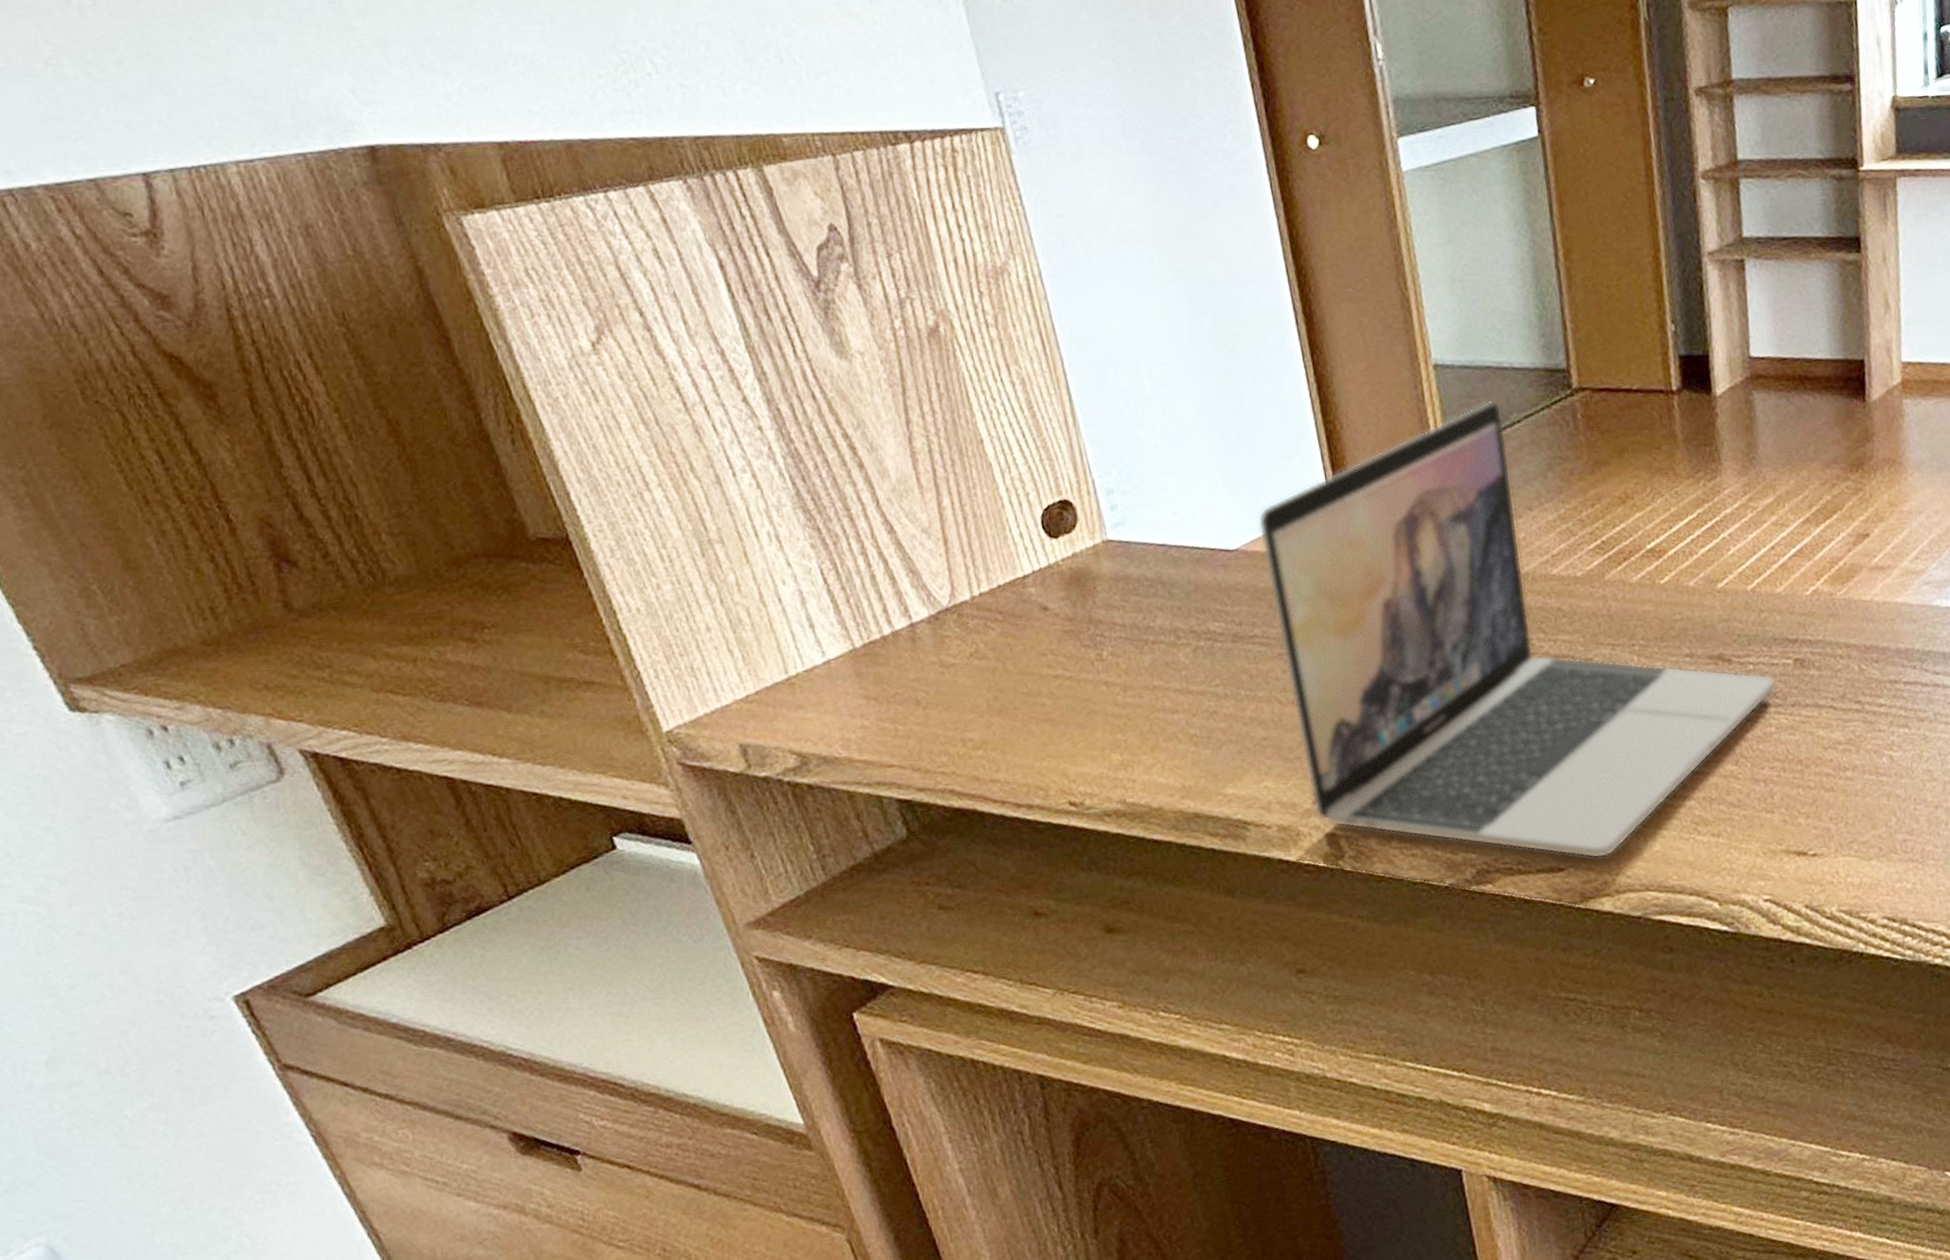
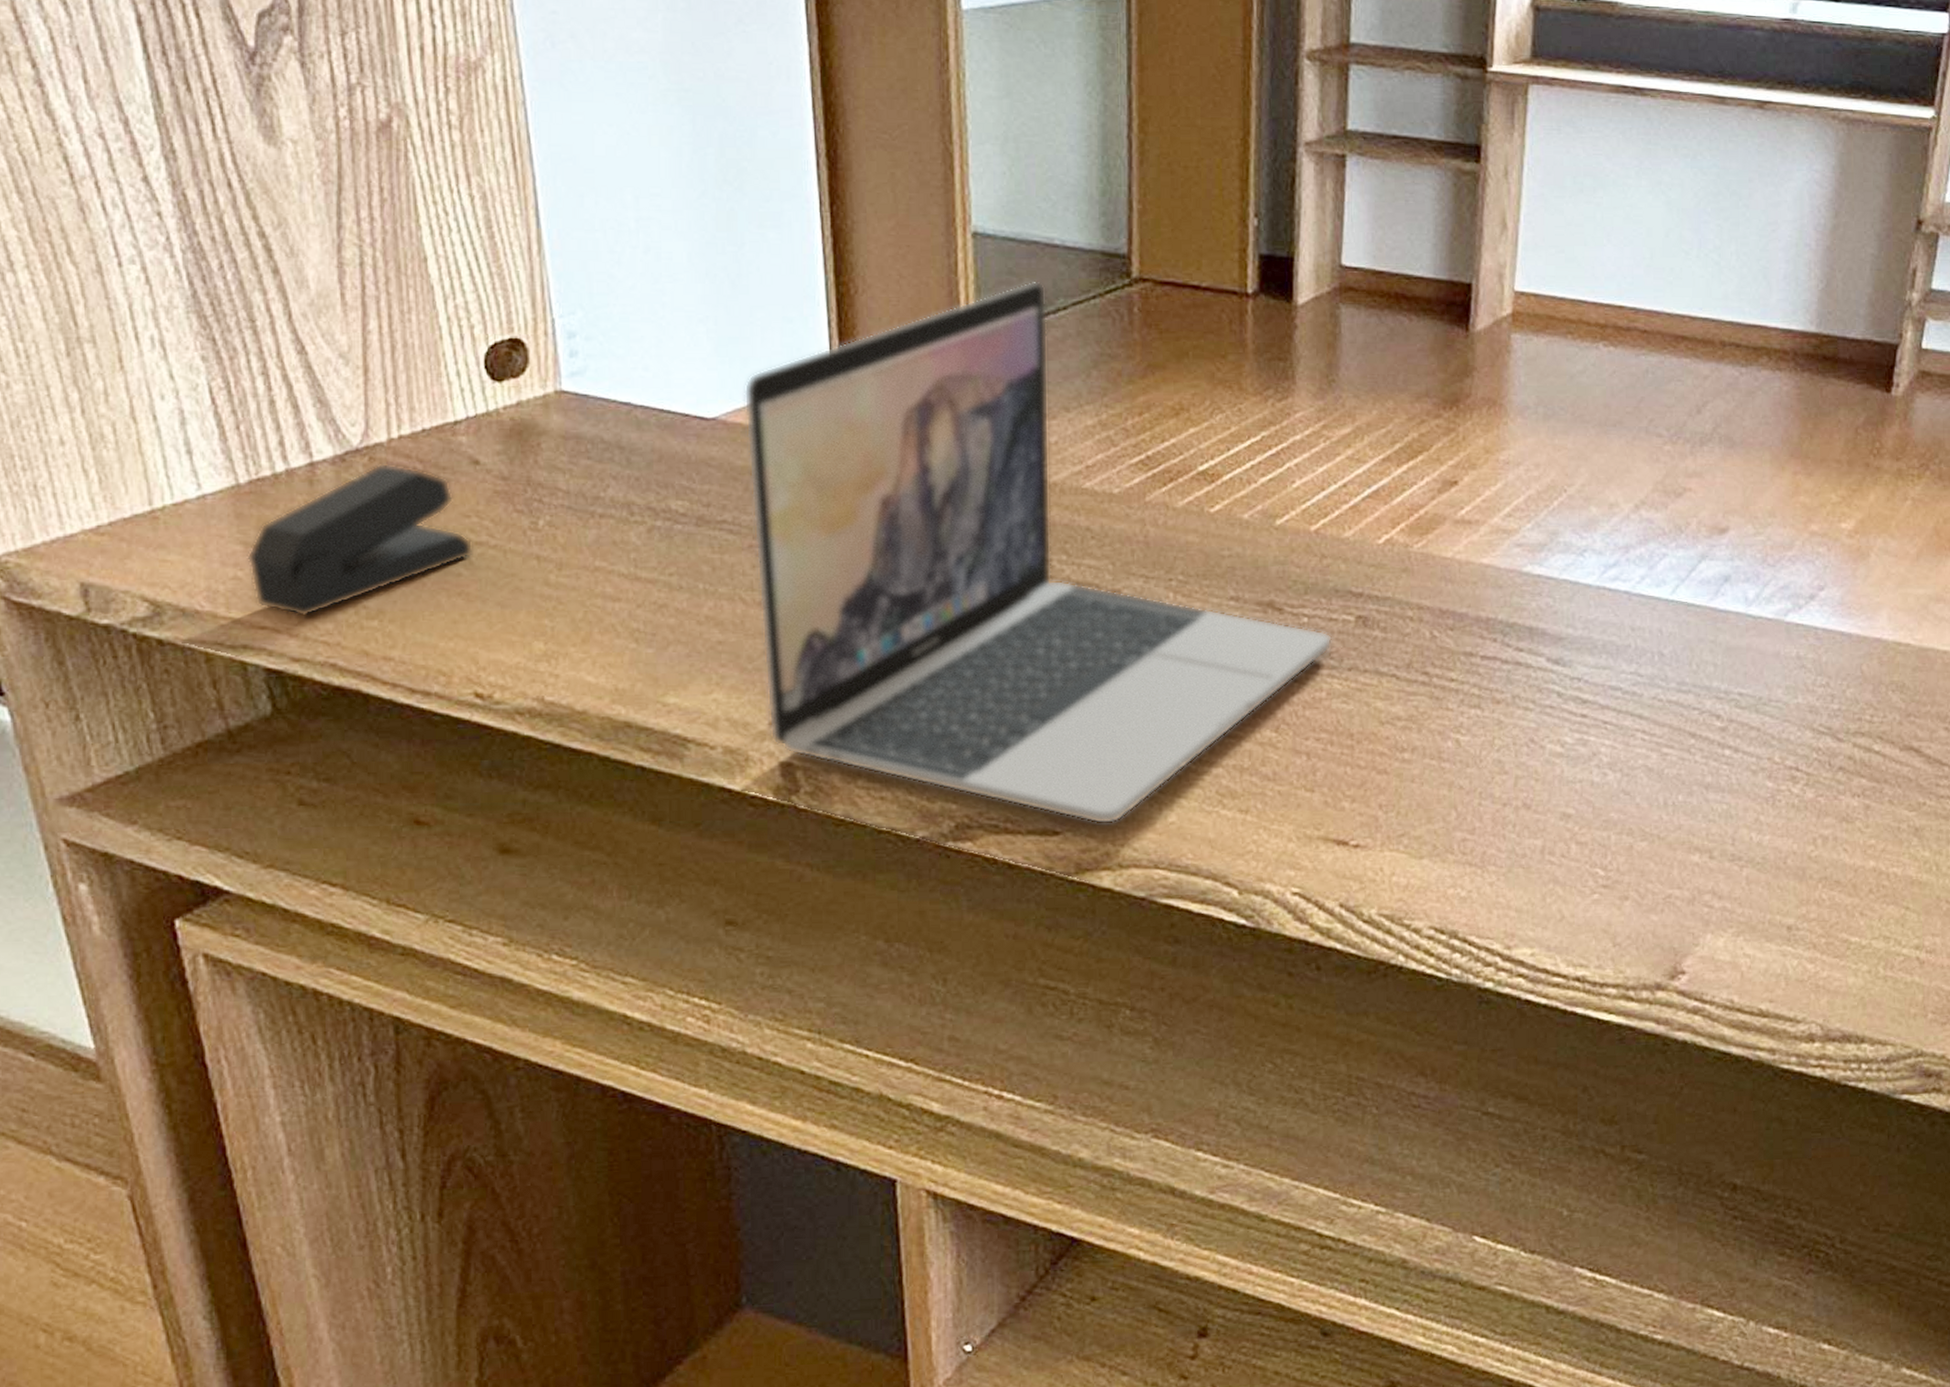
stapler: none [869,617,1053,754] -> present [247,463,473,617]

